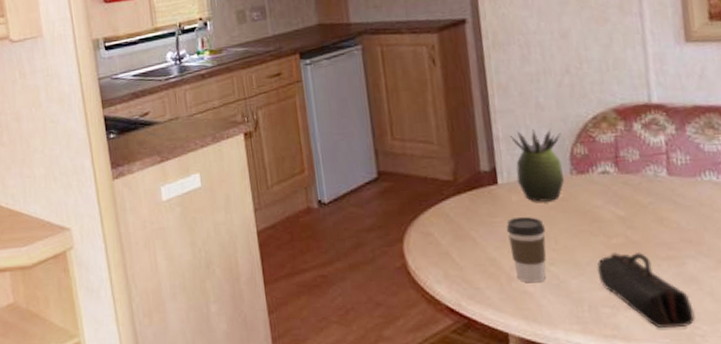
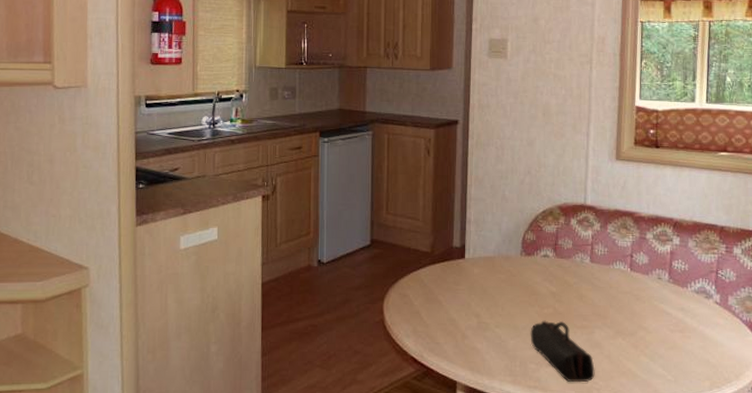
coffee cup: present [506,216,547,283] -> none [466,286,496,341]
succulent plant: present [509,128,565,202] -> none [479,216,518,276]

